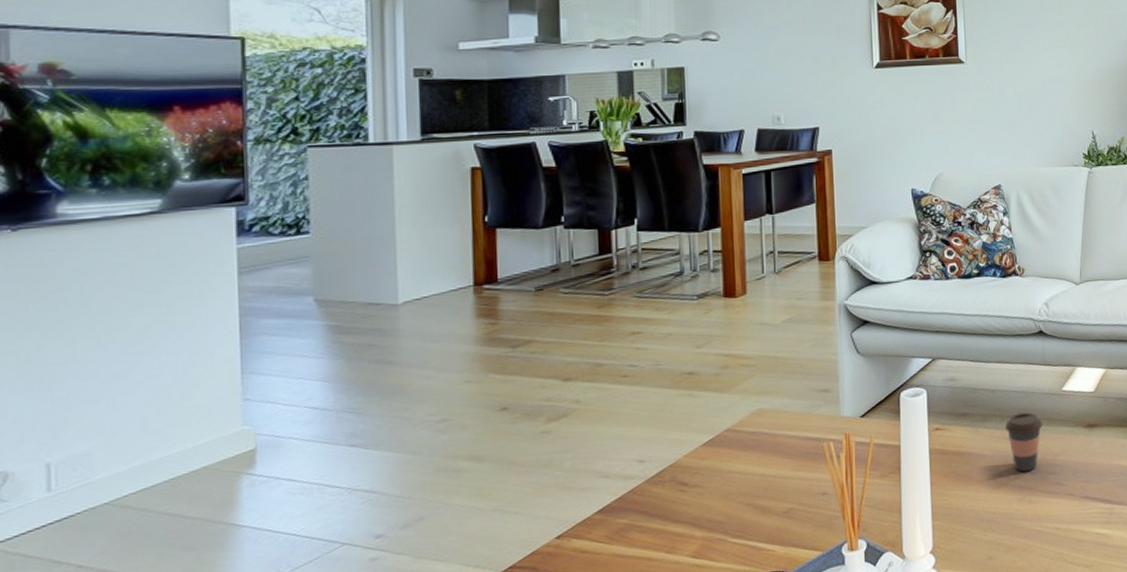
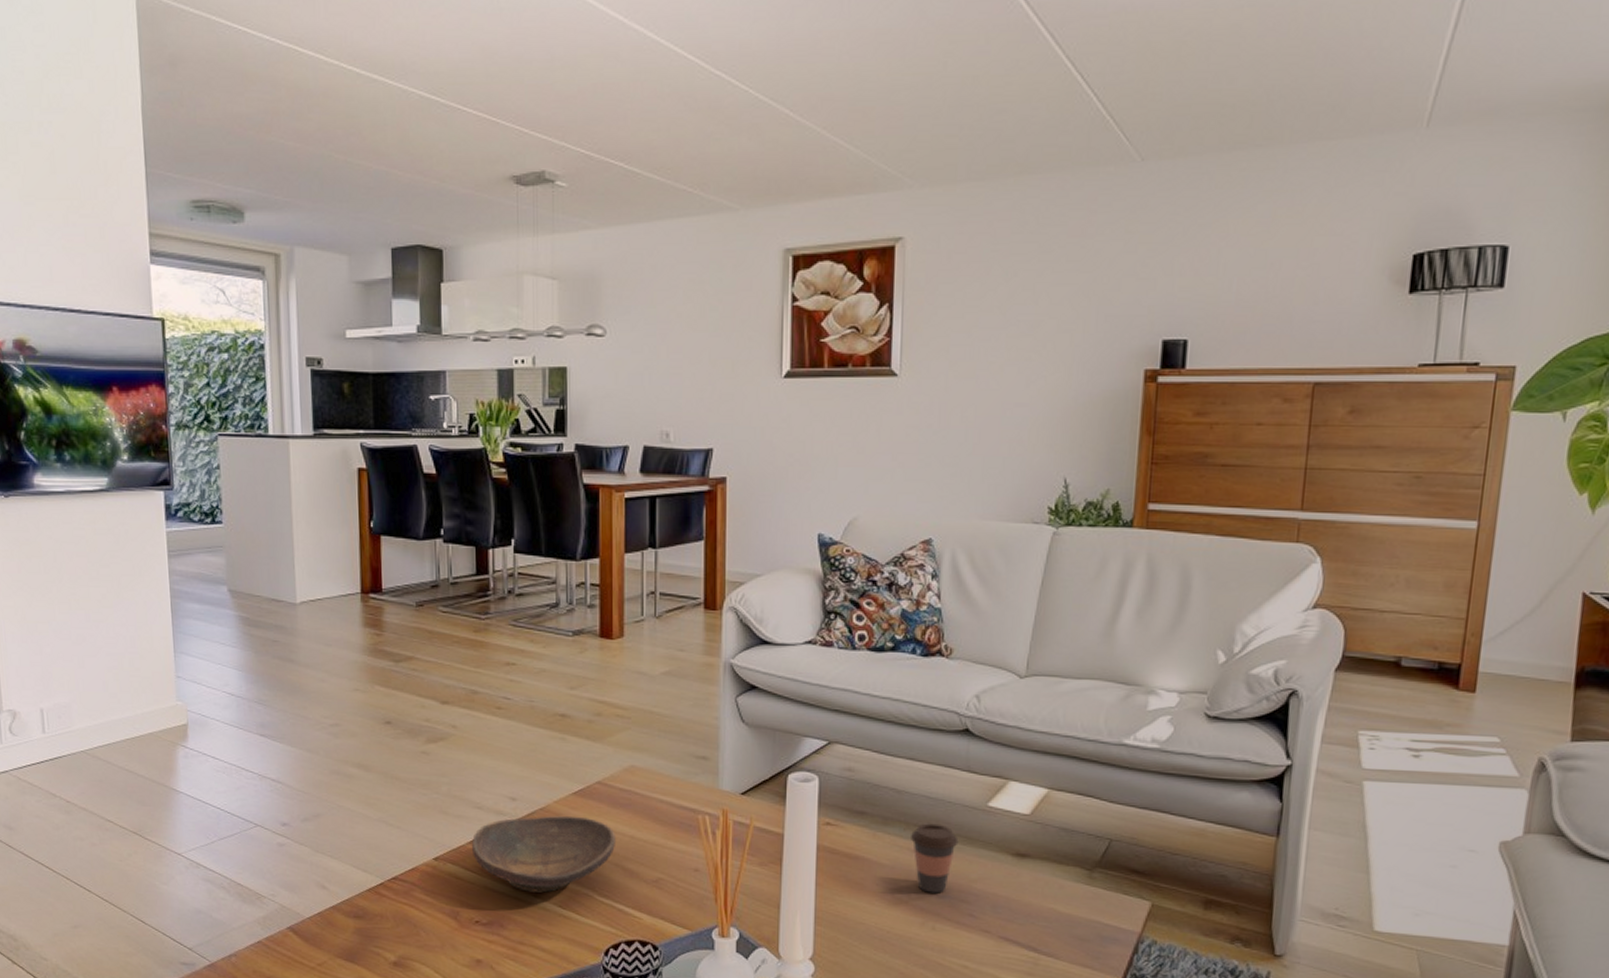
decorative bowl: none [597,465,747,550] -> present [471,816,617,893]

